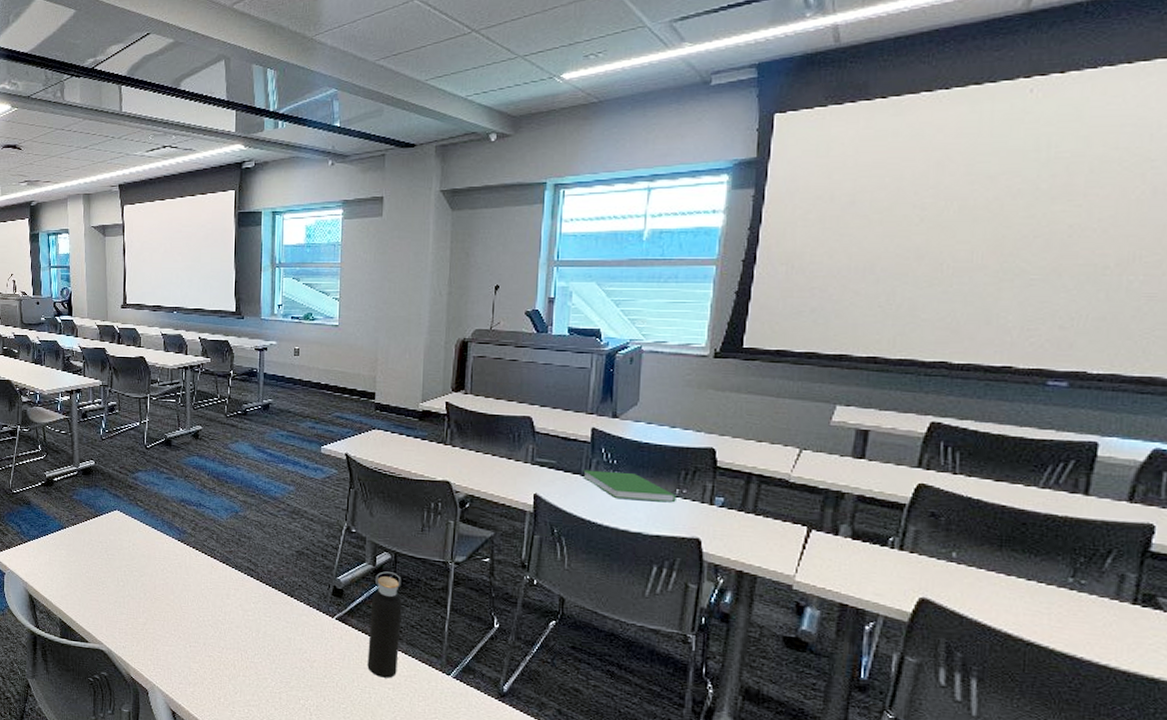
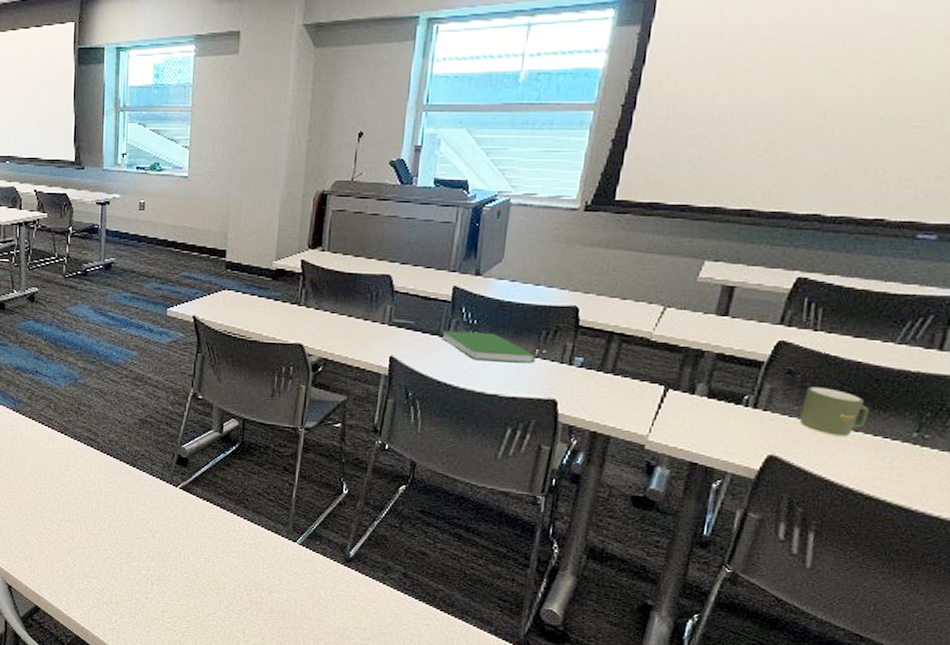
water bottle: present [367,571,402,678] -> none [211,439,249,547]
mug: none [948,529,1019,581] -> present [799,387,869,437]

